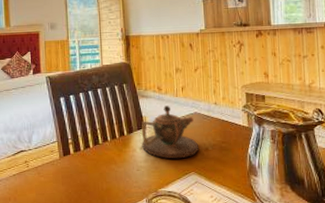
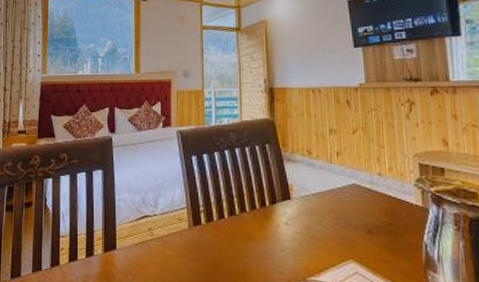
teapot: present [142,105,199,159] -> none [287,173,359,241]

